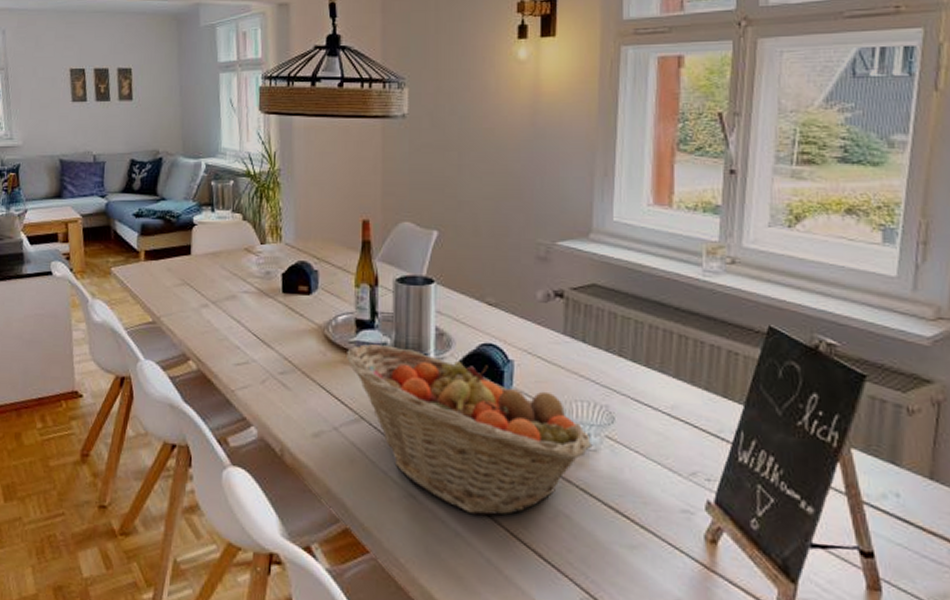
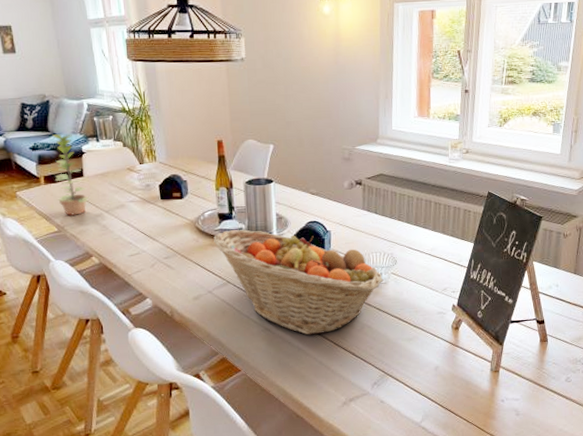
plant: none [156,199,194,304] -> present [52,134,89,216]

